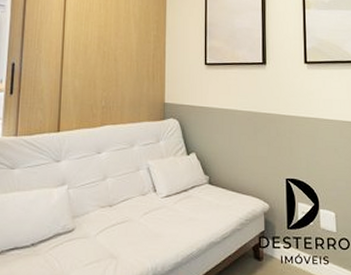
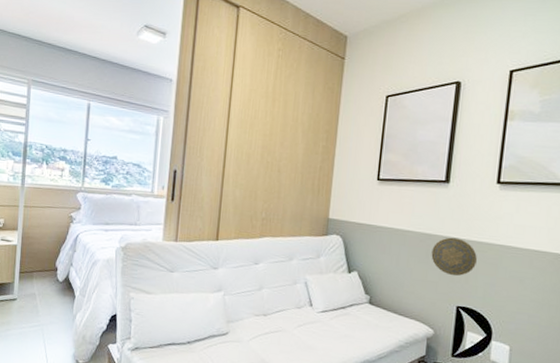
decorative plate: none [258,114,298,150] -> present [431,237,478,277]

